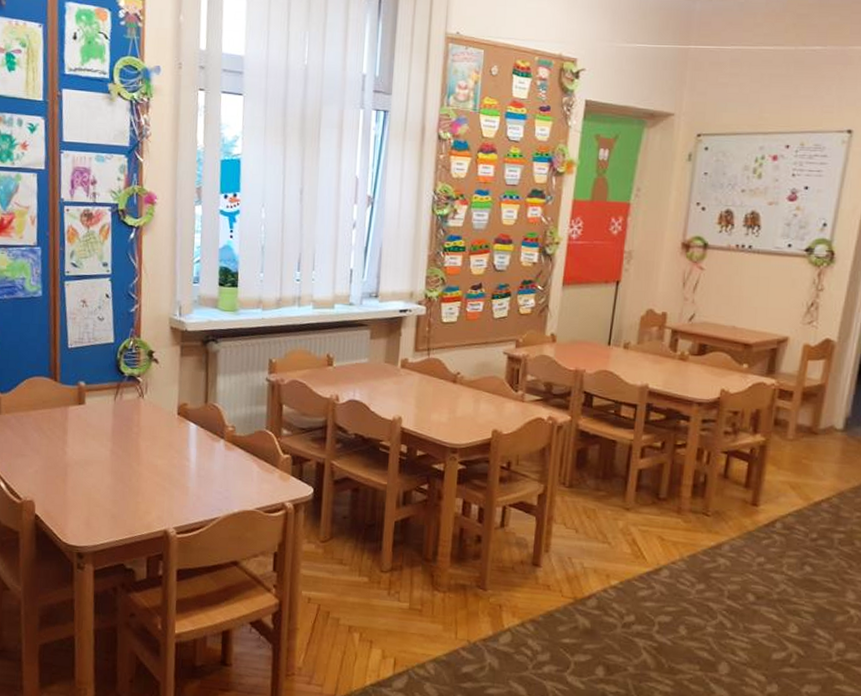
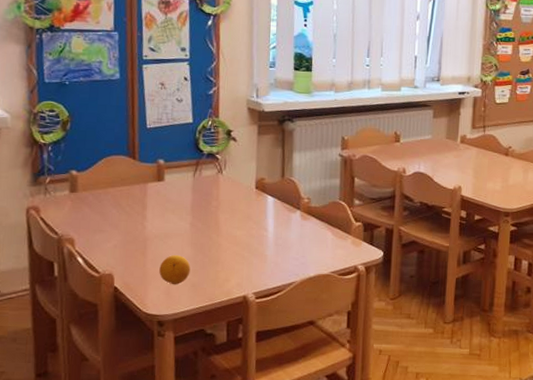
fruit: none [79,483,111,515] -> present [159,255,191,284]

